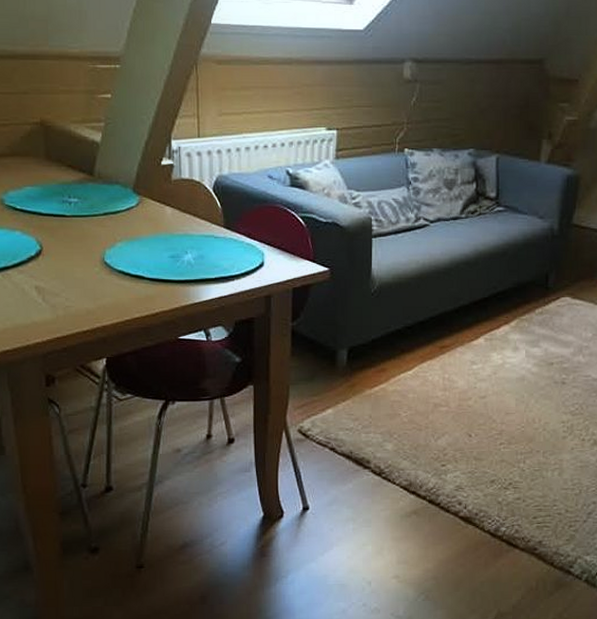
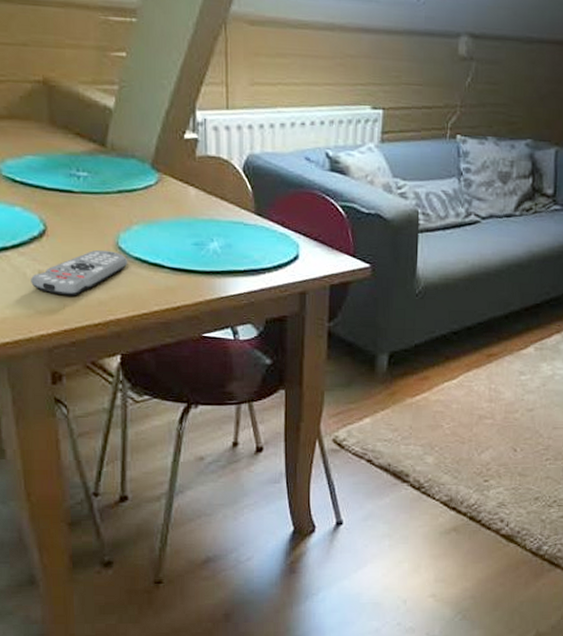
remote control: none [28,265,113,307] -> present [31,249,128,296]

